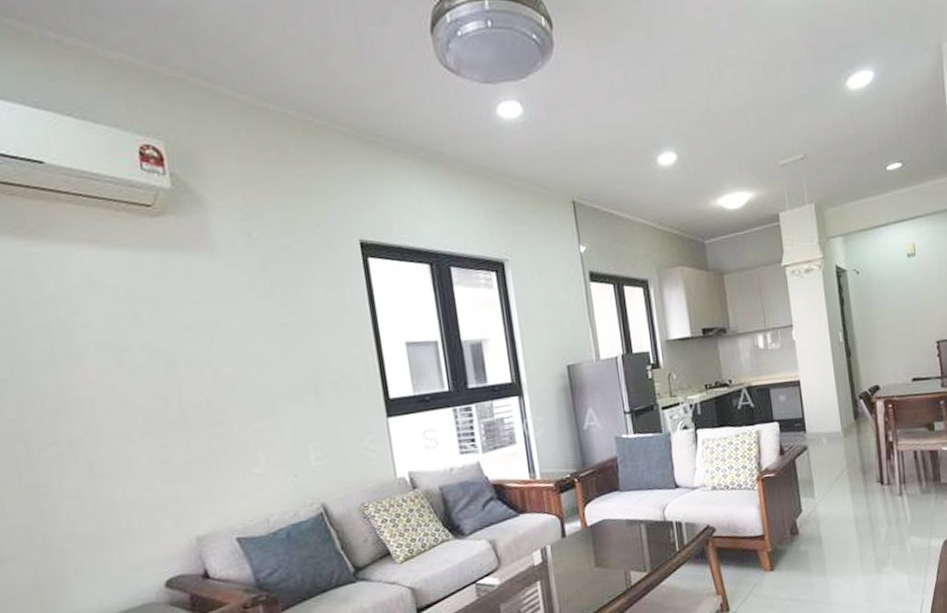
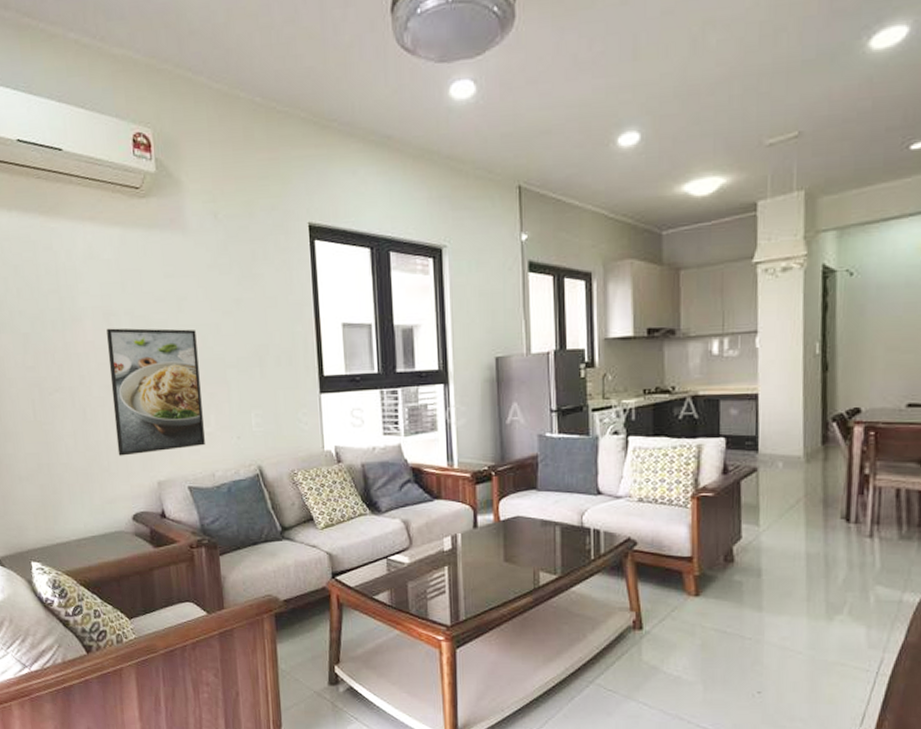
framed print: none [117,360,255,514] -> present [107,328,205,456]

